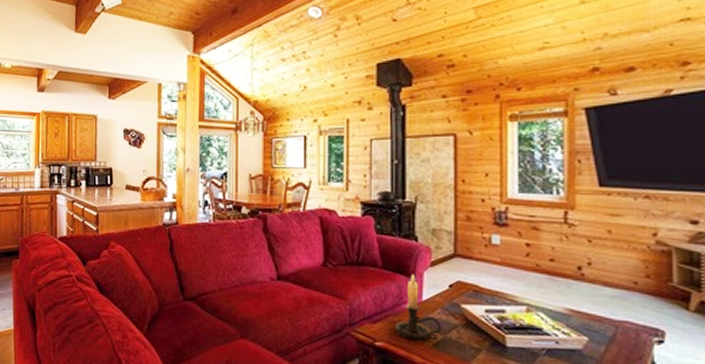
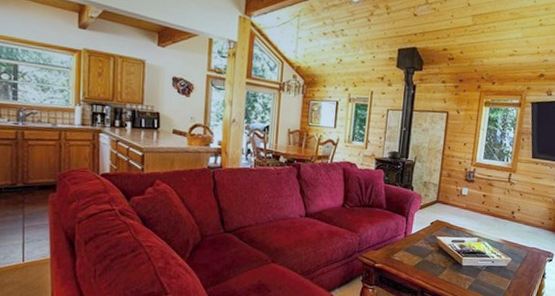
candle holder: present [394,274,441,341] -> none [390,214,422,262]

